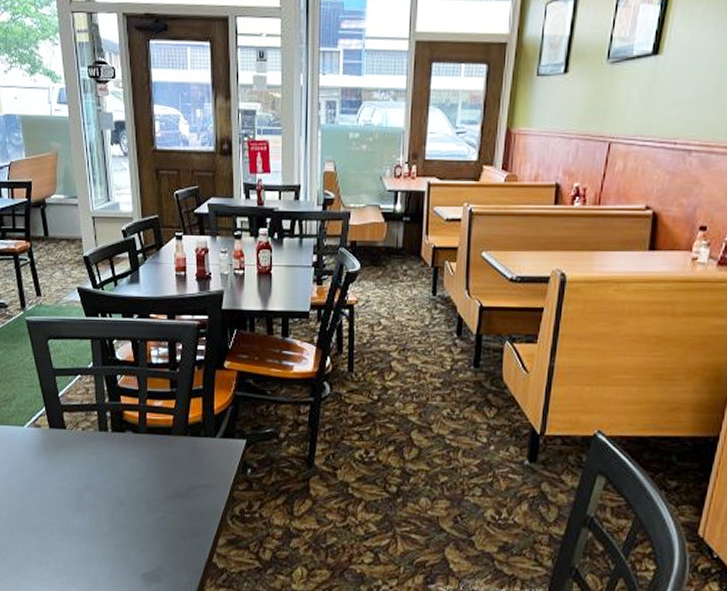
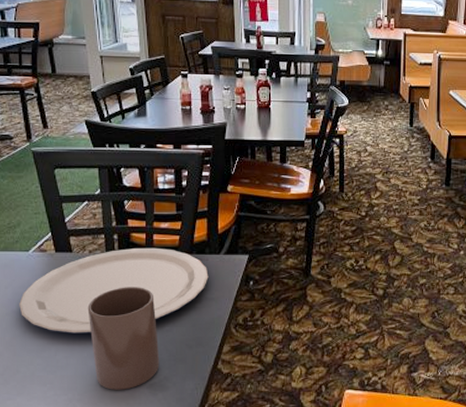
plate: none [15,426,204,516] -> present [19,247,209,333]
cup: none [81,468,153,578] -> present [87,287,160,390]

